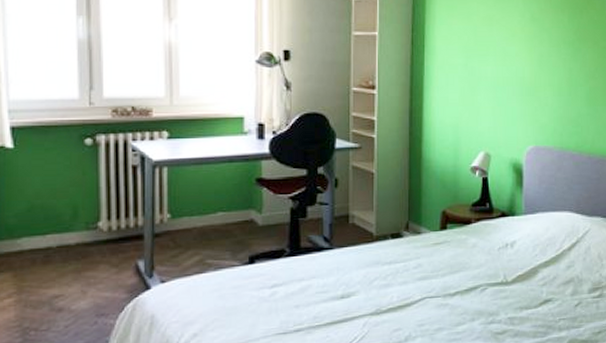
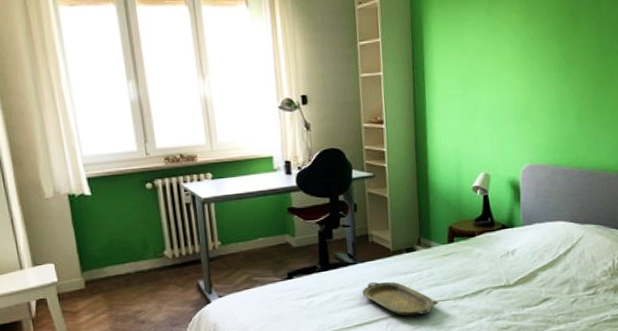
serving tray: none [337,271,426,316] -> present [362,281,439,317]

